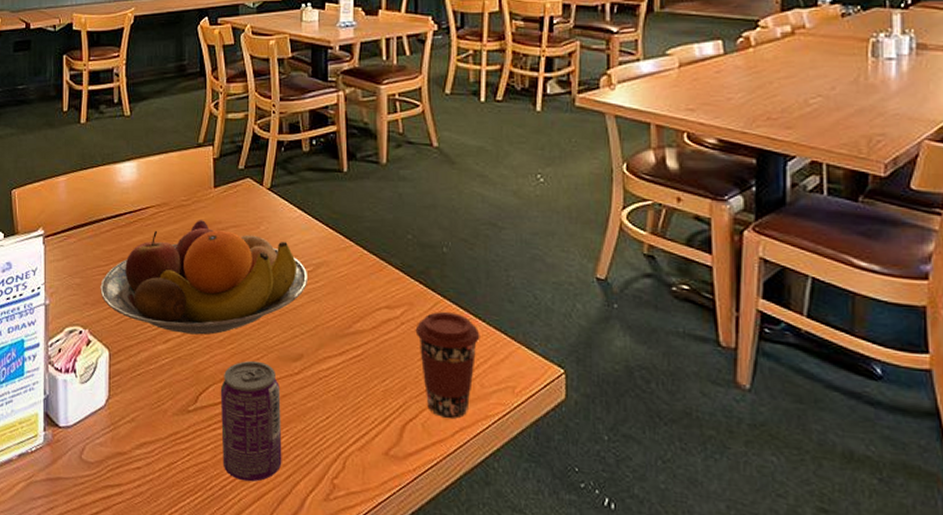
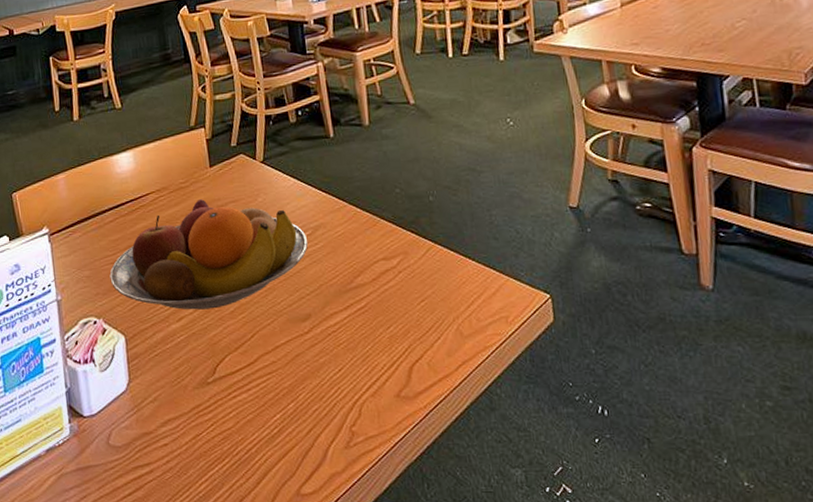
beverage can: present [220,360,282,482] -> none [236,326,302,442]
coffee cup: present [415,311,480,419] -> none [412,255,472,354]

